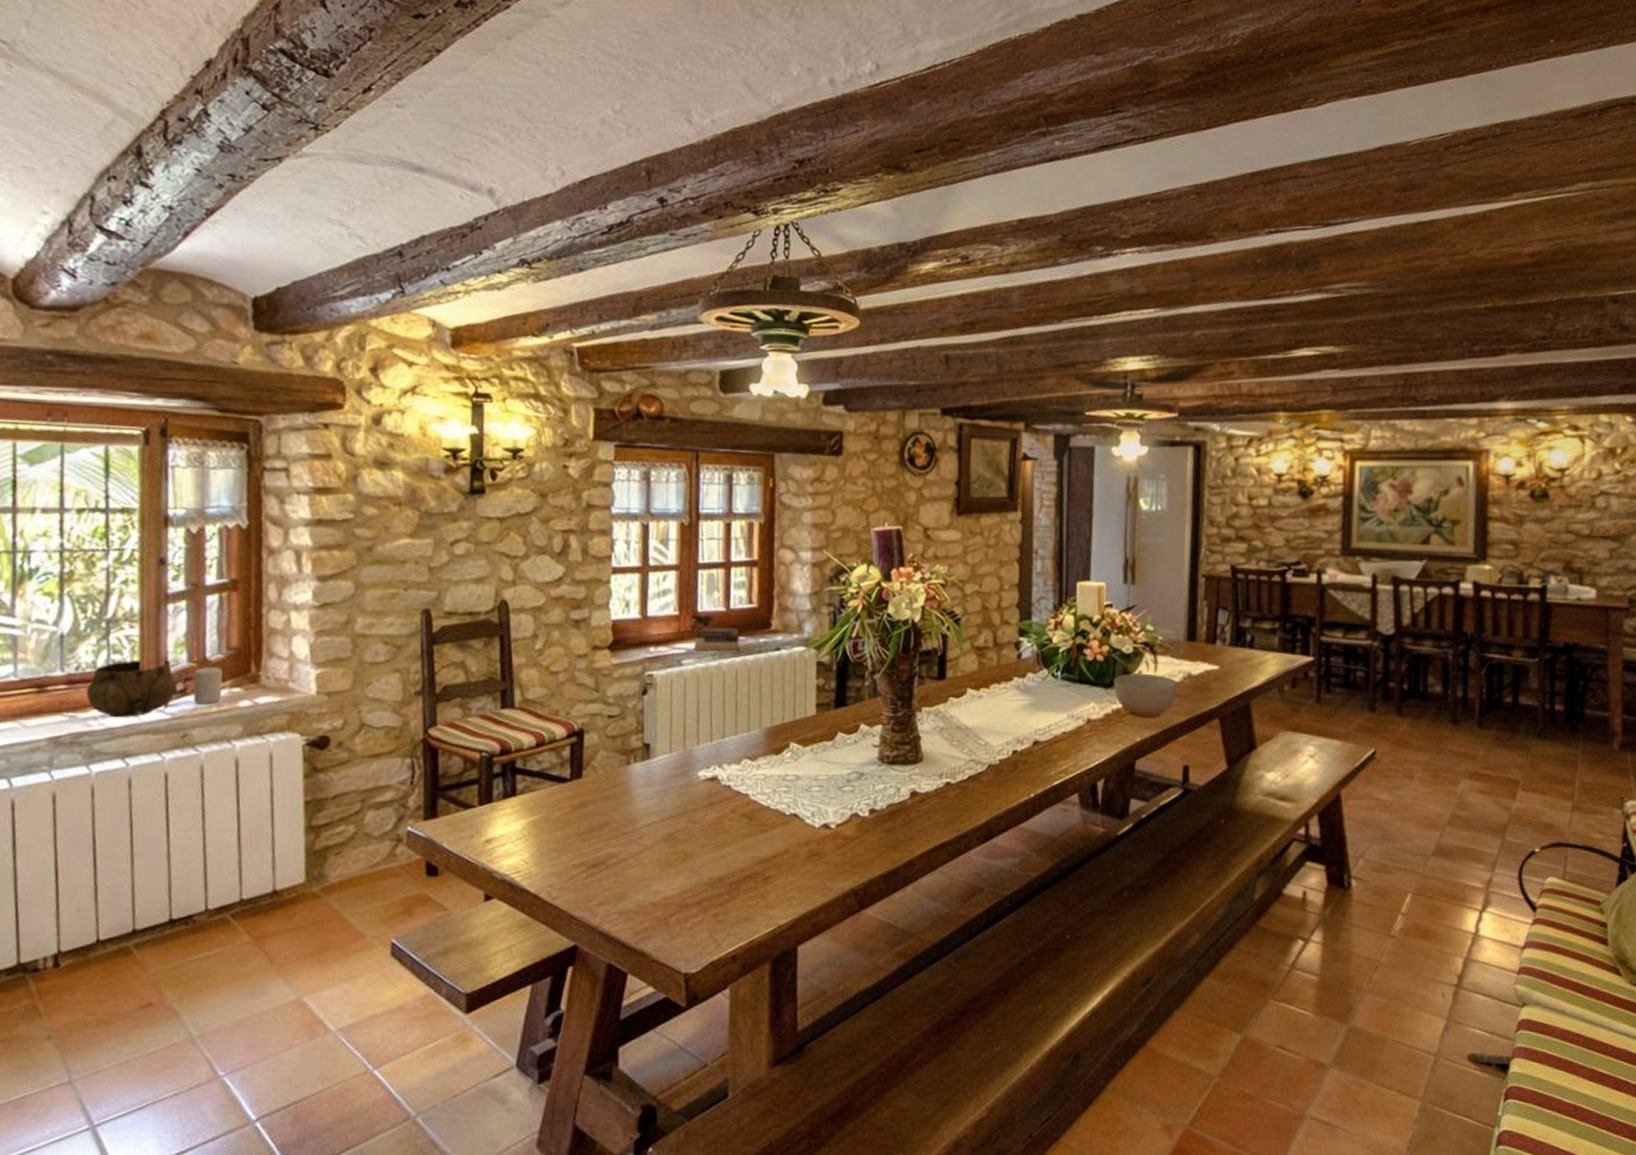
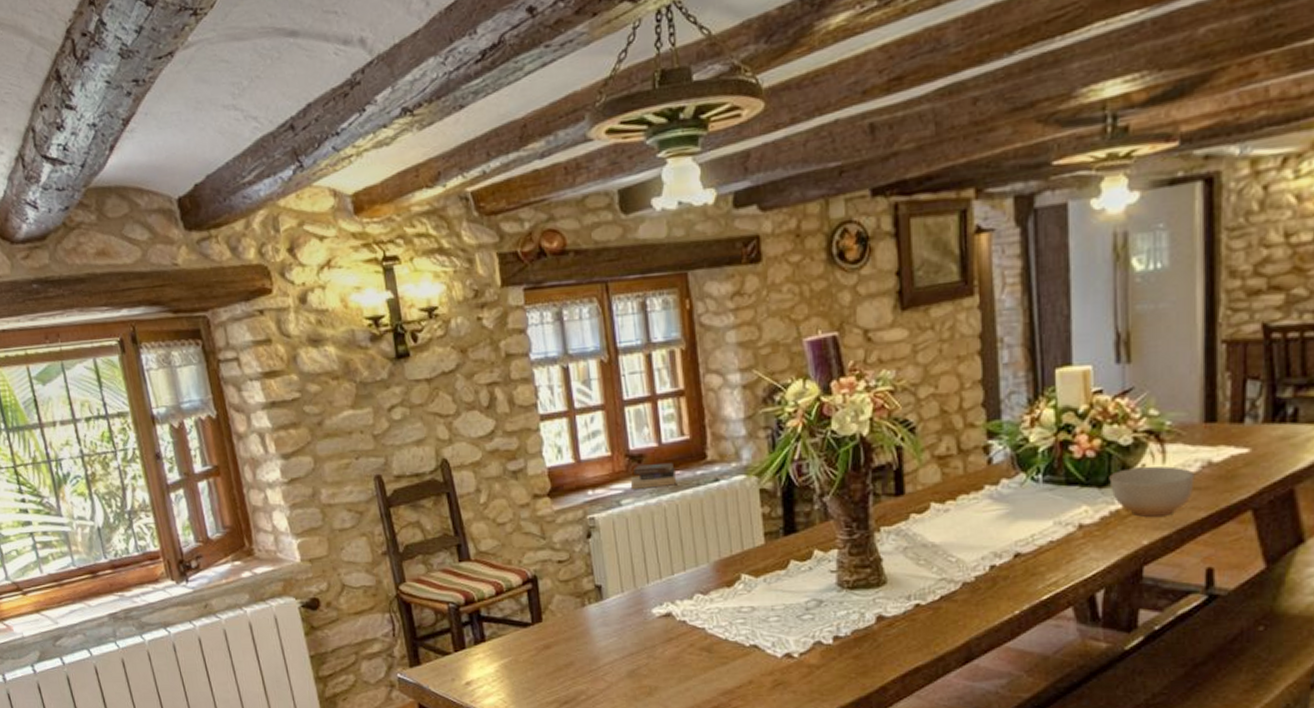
decorative bowl: present [85,659,176,718] -> none [126,541,192,595]
candle: present [193,667,223,705] -> none [202,545,228,578]

